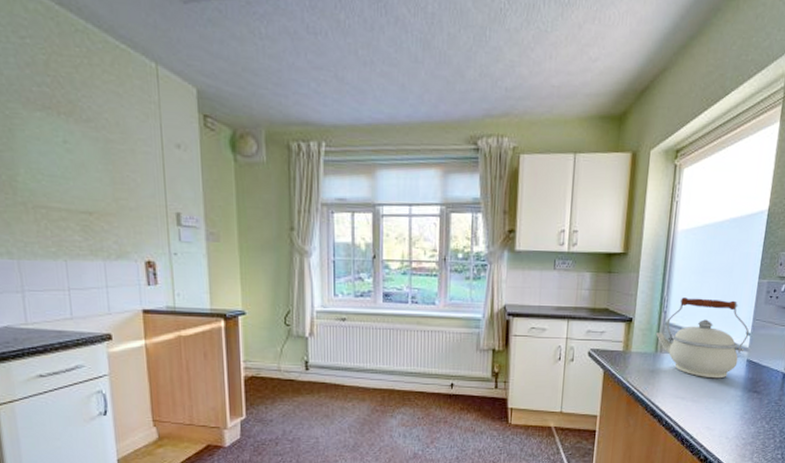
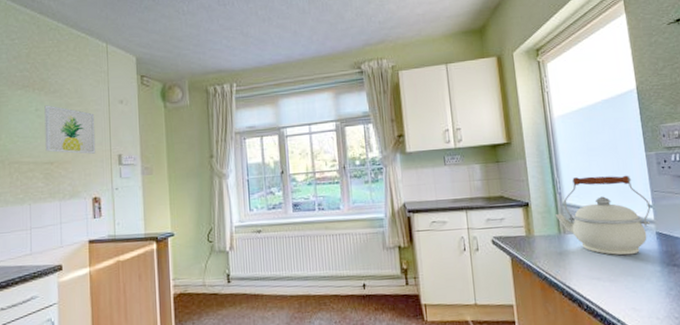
wall art: none [75,137,147,208] -> present [44,105,96,154]

